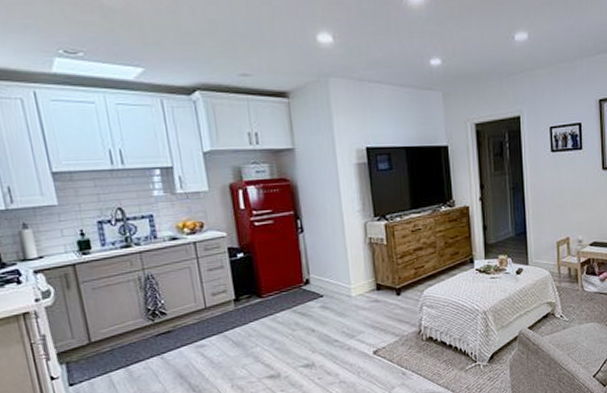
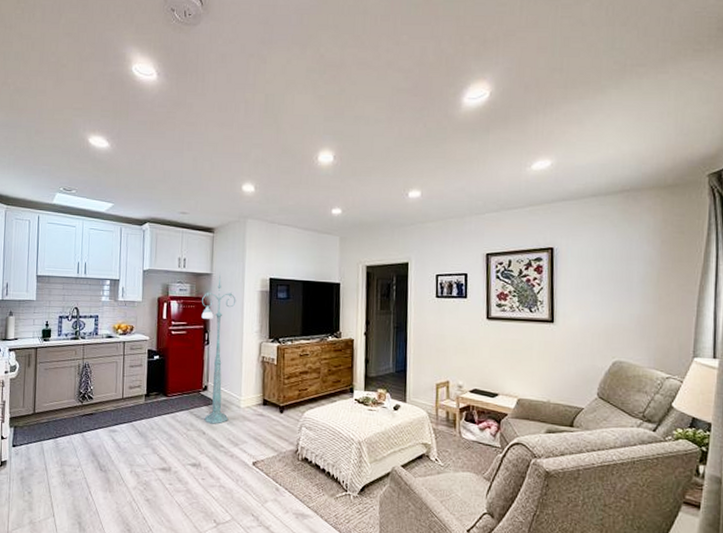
floor lamp: none [285,148,340,320] -> present [201,274,236,424]

